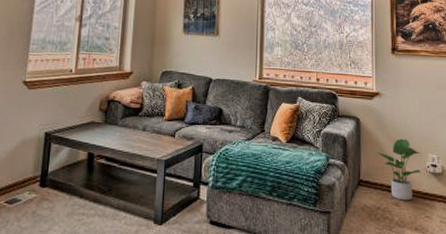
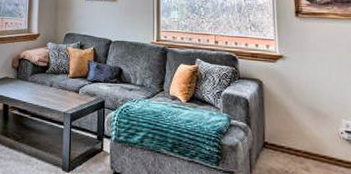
potted plant: present [377,137,421,201] -> none [283,101,333,167]

